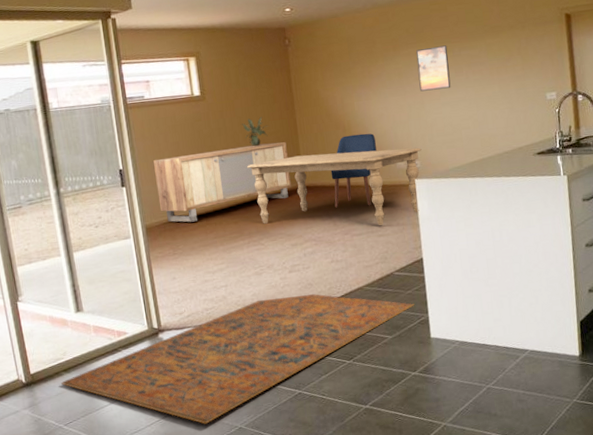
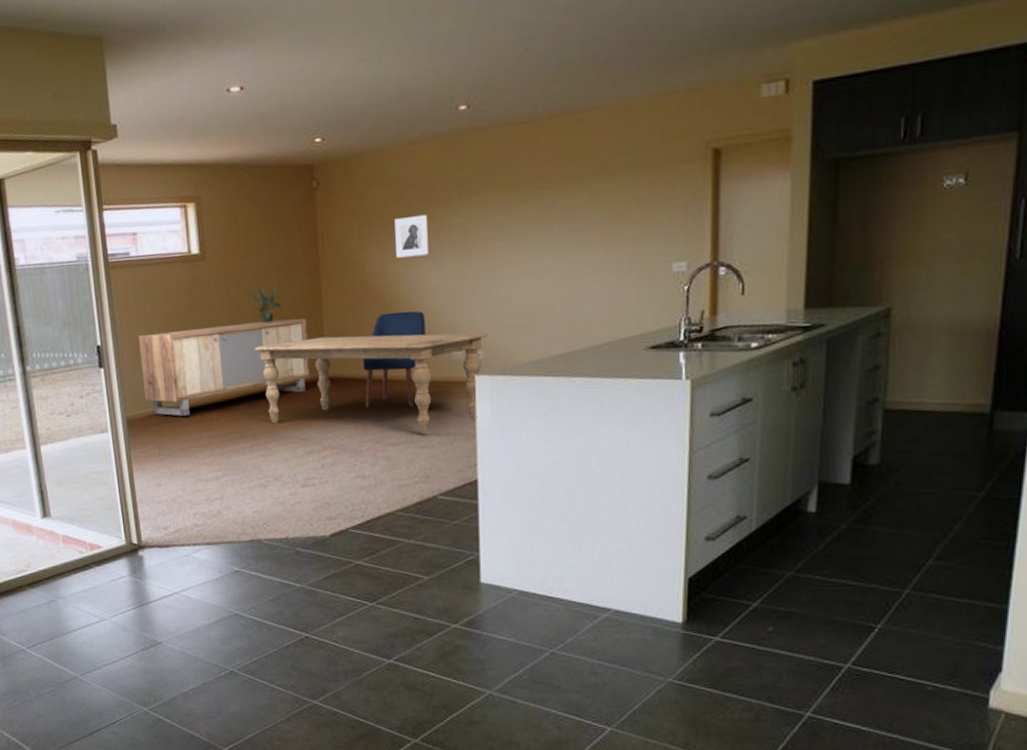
rug: present [61,294,415,424] -> none [24,516,462,663]
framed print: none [348,62,375,95] -> present [394,214,429,258]
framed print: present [416,45,451,92] -> none [489,191,535,256]

